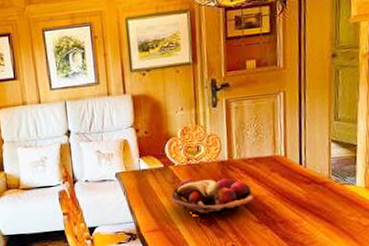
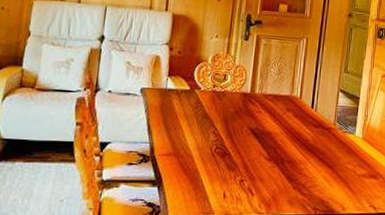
fruit basket: present [170,178,254,216] -> none [190,105,268,148]

